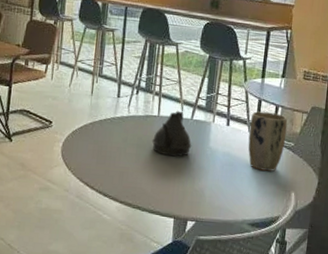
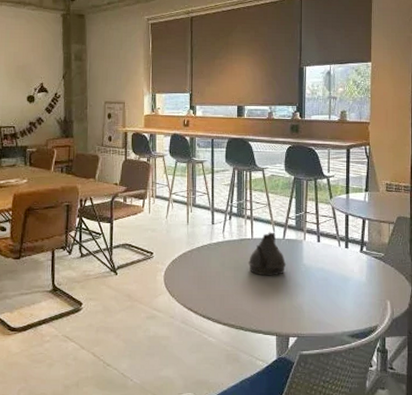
plant pot: present [248,111,288,171] -> none [340,226,376,282]

